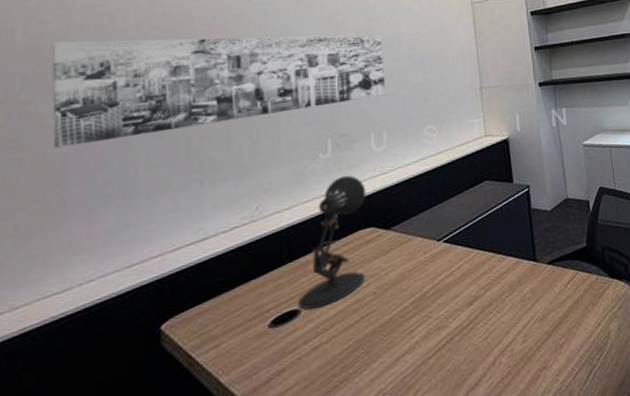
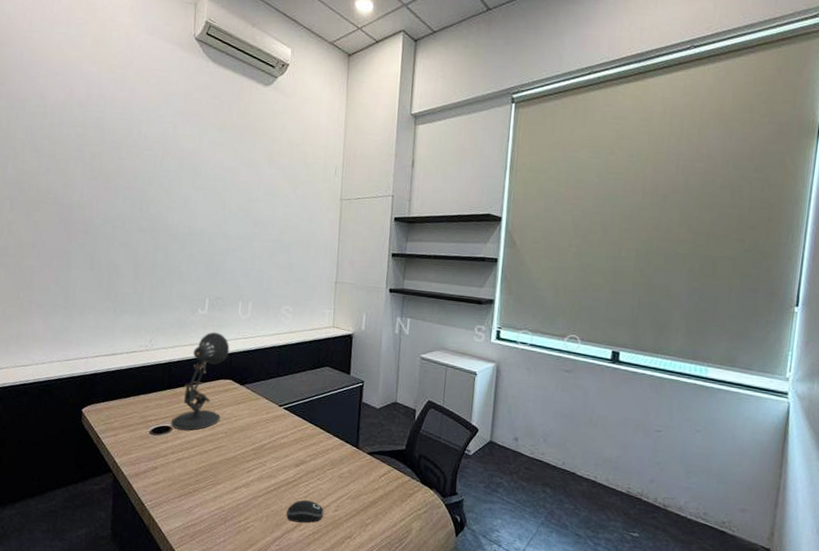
wall art: present [51,34,386,149] -> none [26,178,259,271]
computer mouse: none [466,340,511,375] -> present [286,499,324,523]

